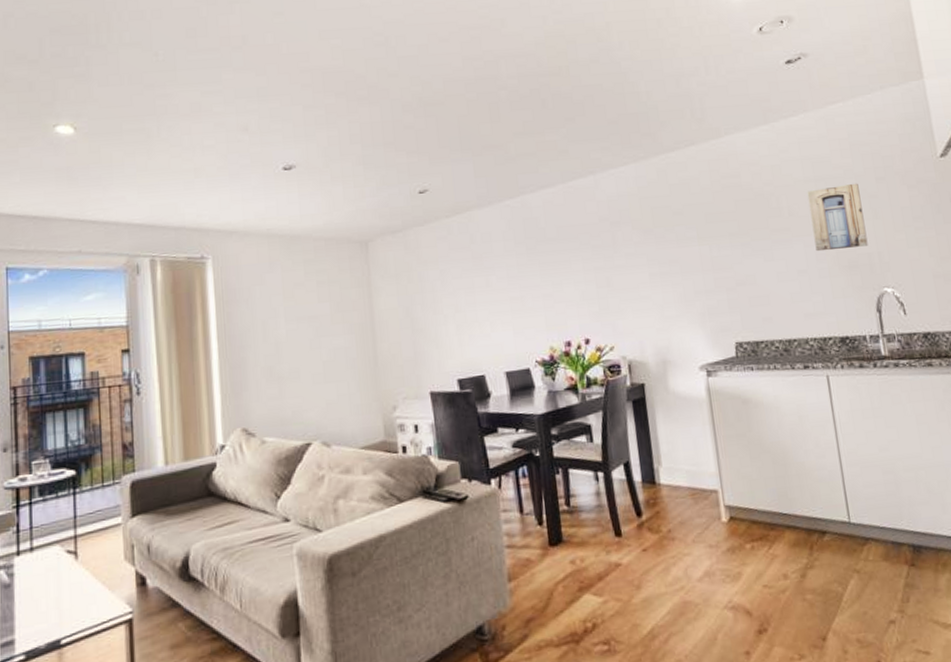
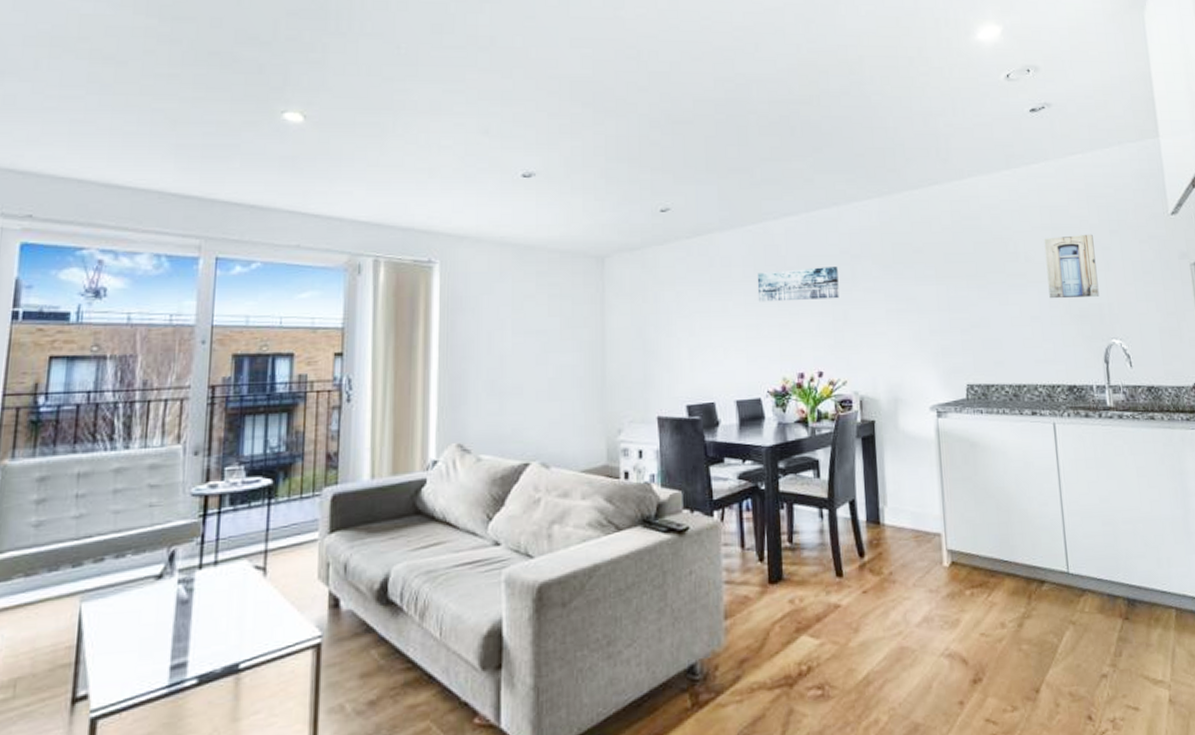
wall art: none [518,235,602,275] -> present [757,267,839,302]

